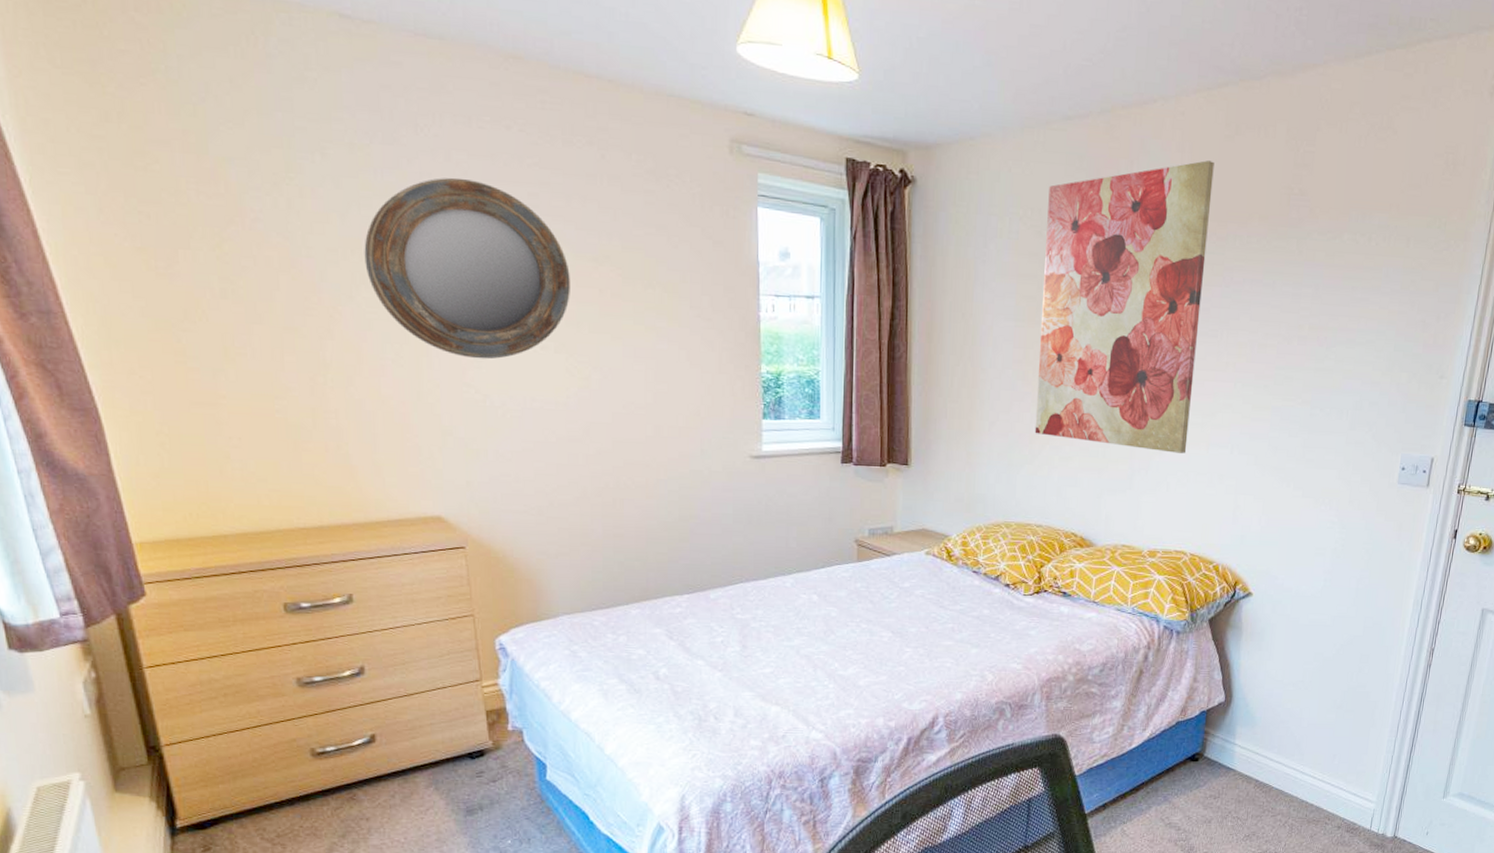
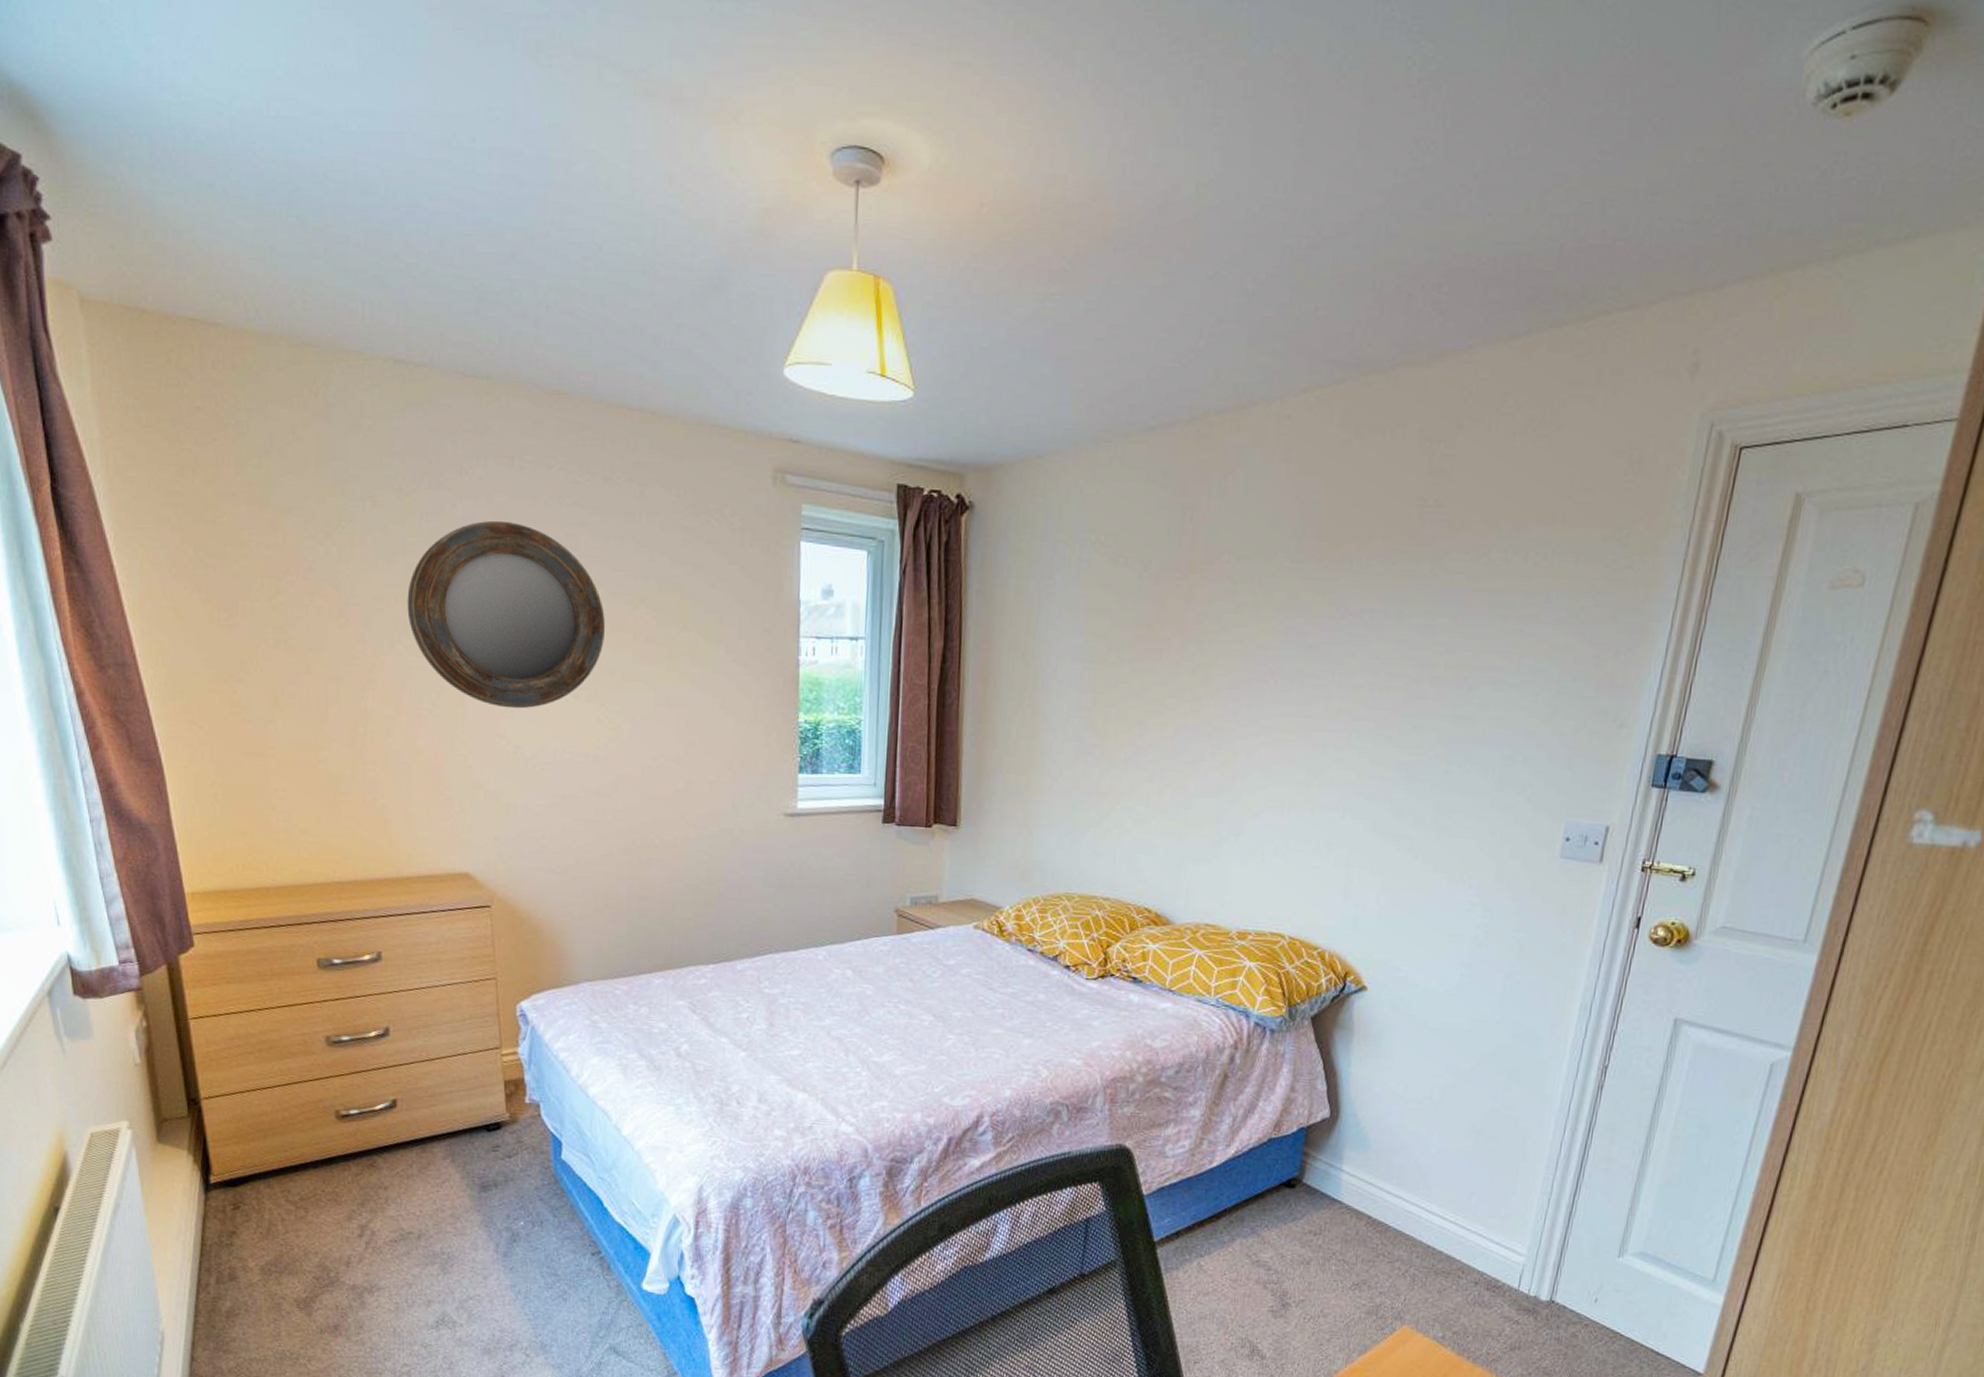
wall art: present [1034,160,1215,453] -> none [1103,470,1328,817]

